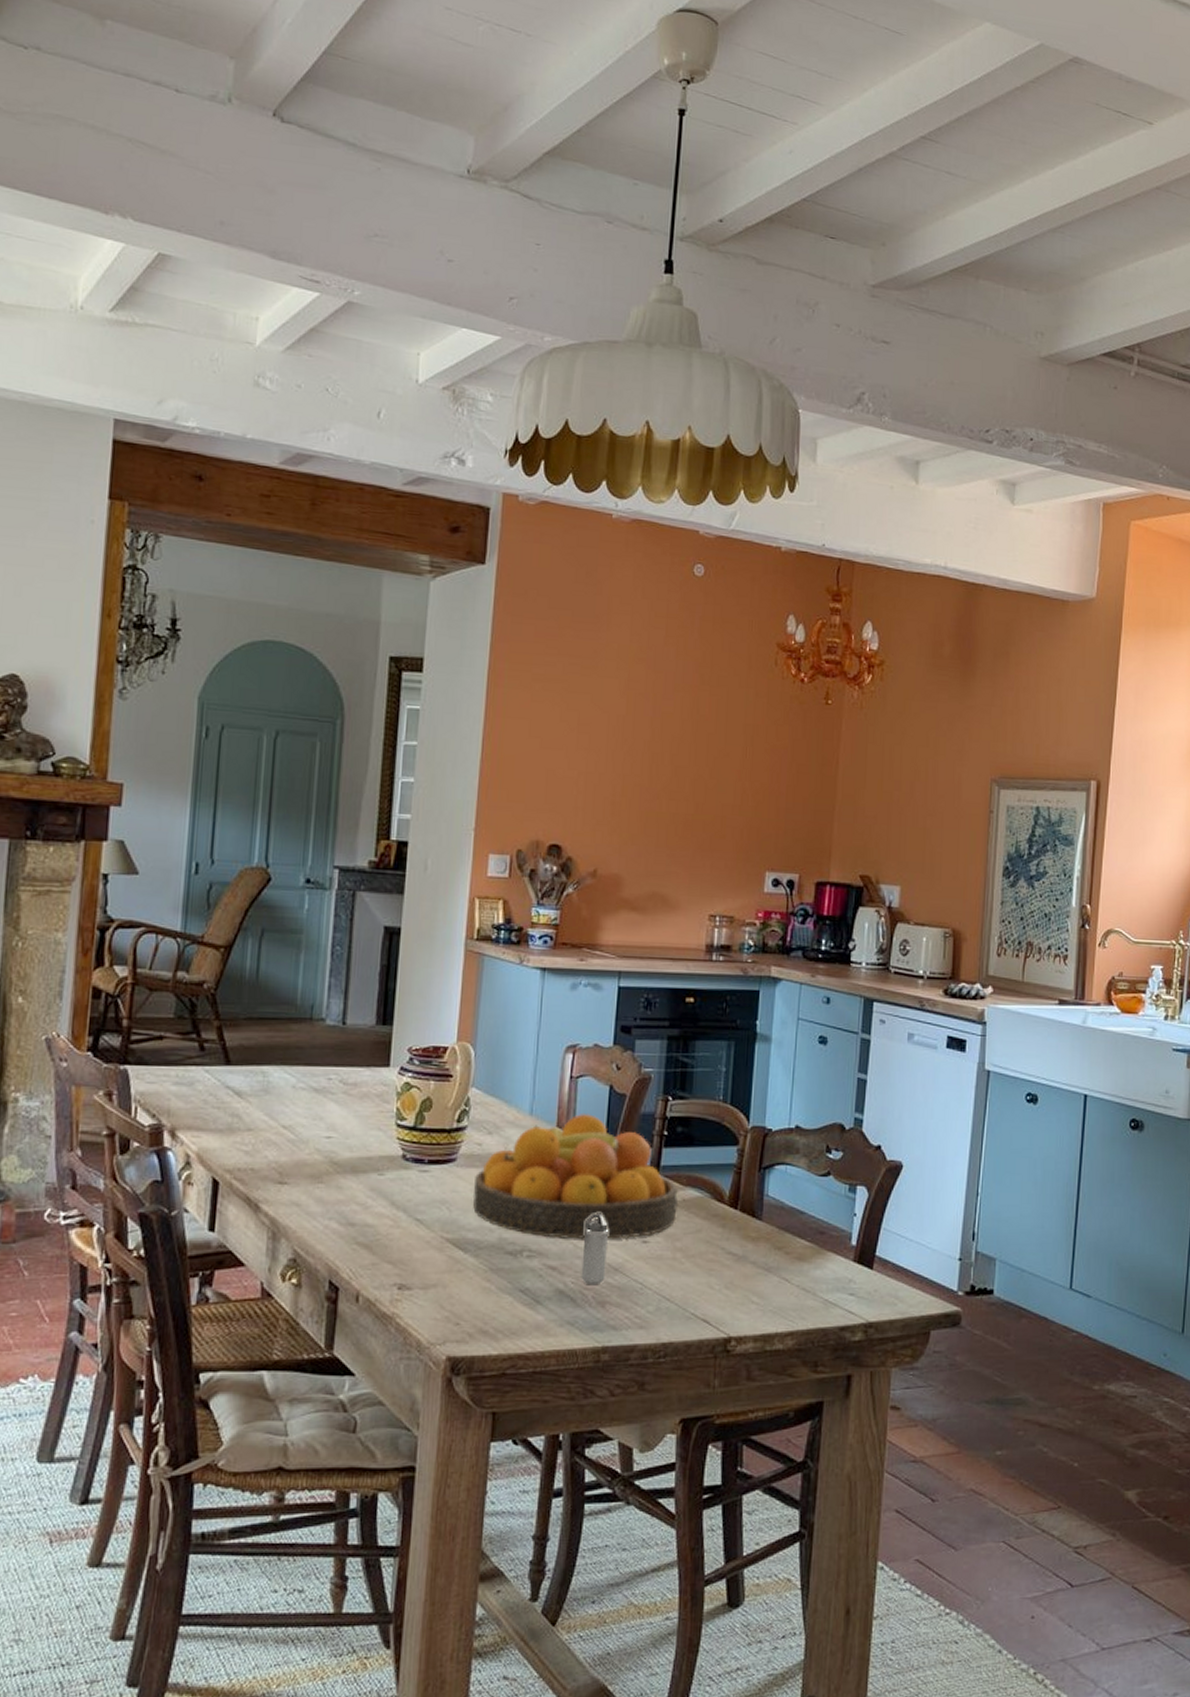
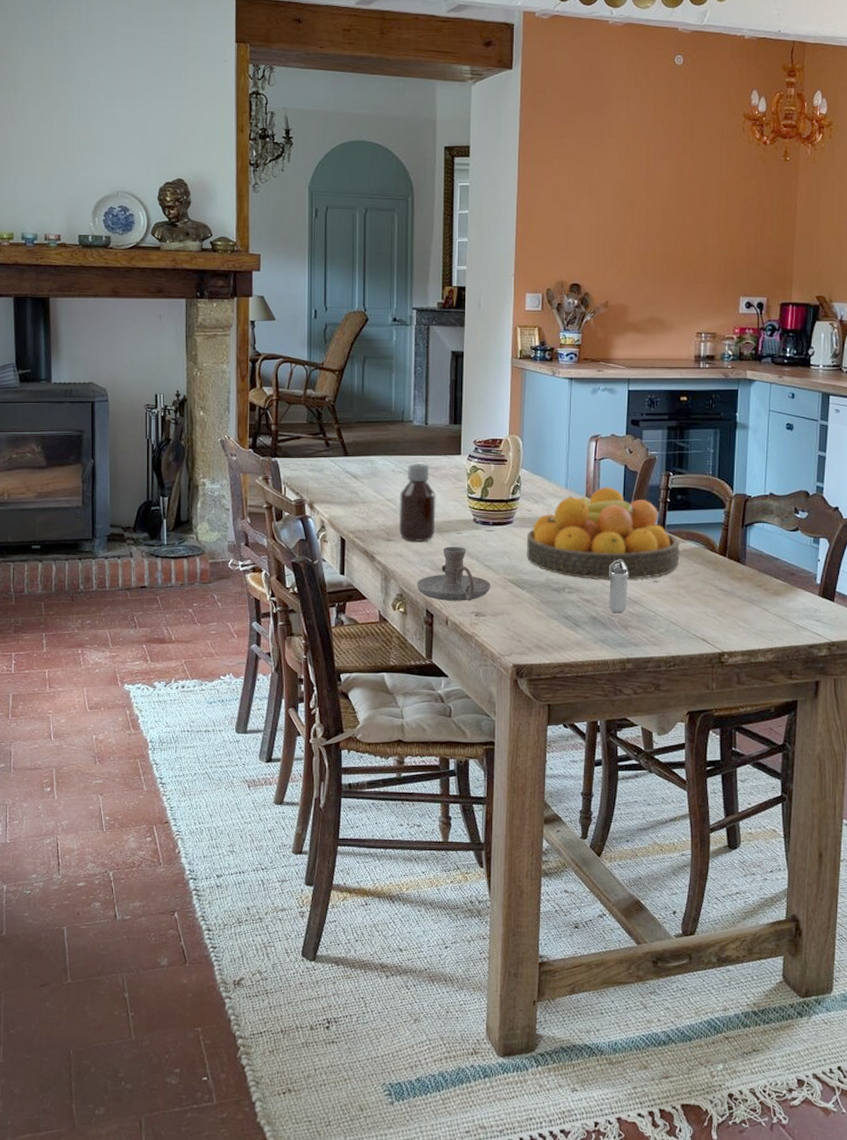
bottle: none [296,1078,352,1185] -> present [398,464,436,542]
candle holder: none [318,1192,422,1269] -> present [417,546,491,601]

